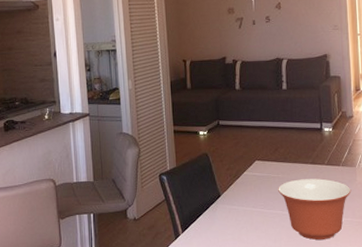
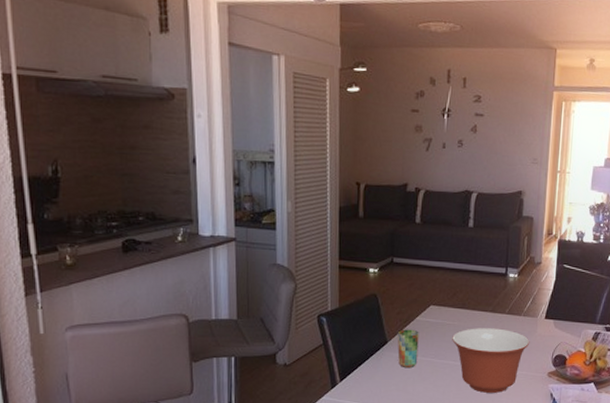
cup: none [228,183,249,219] -> present [397,329,419,369]

